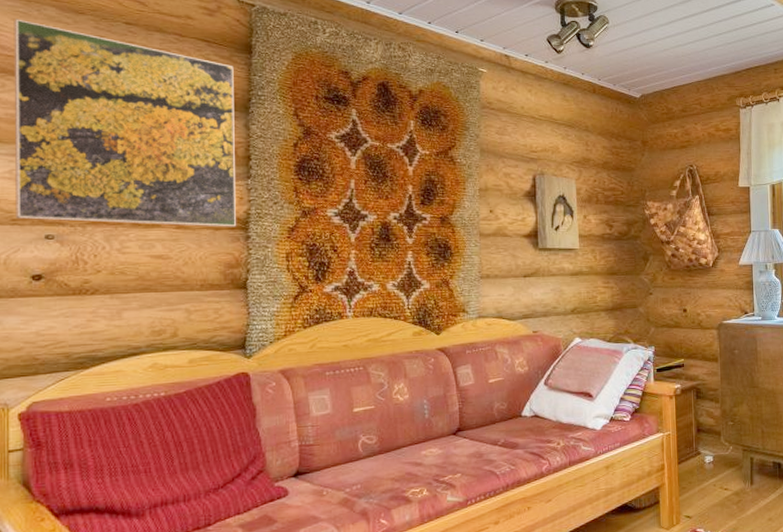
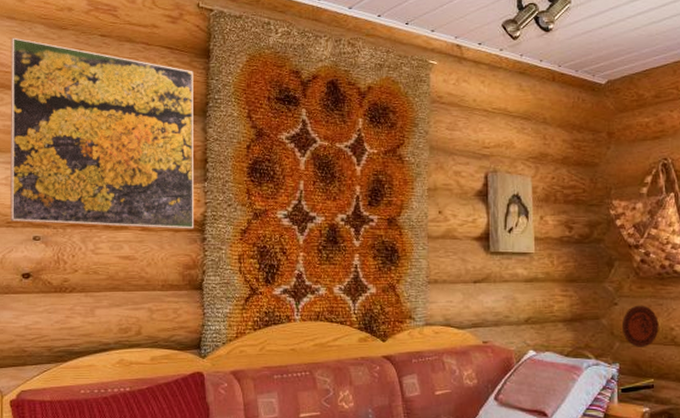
decorative plate: none [657,294,688,332] -> present [622,305,659,347]

